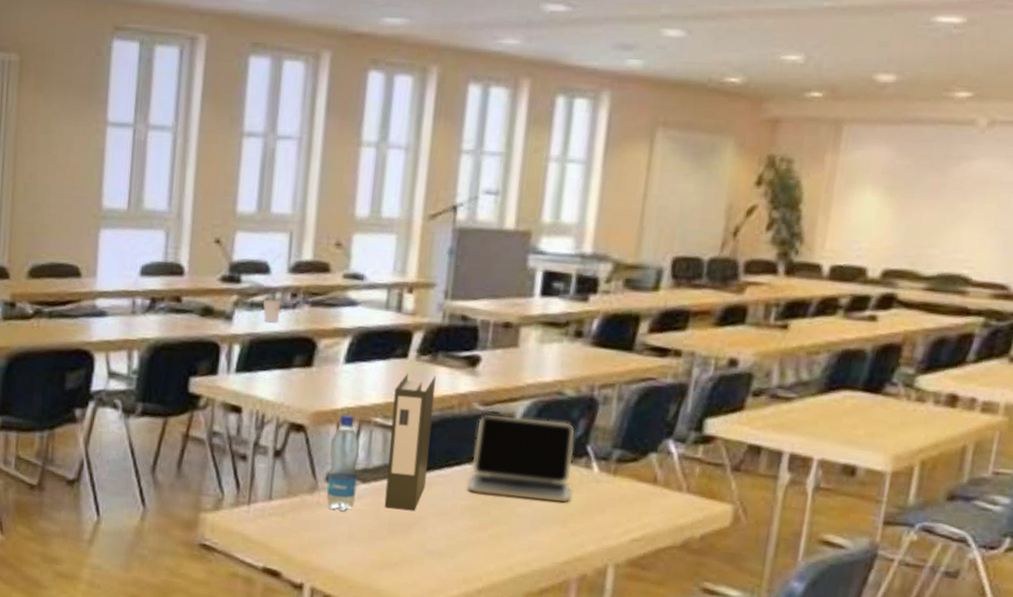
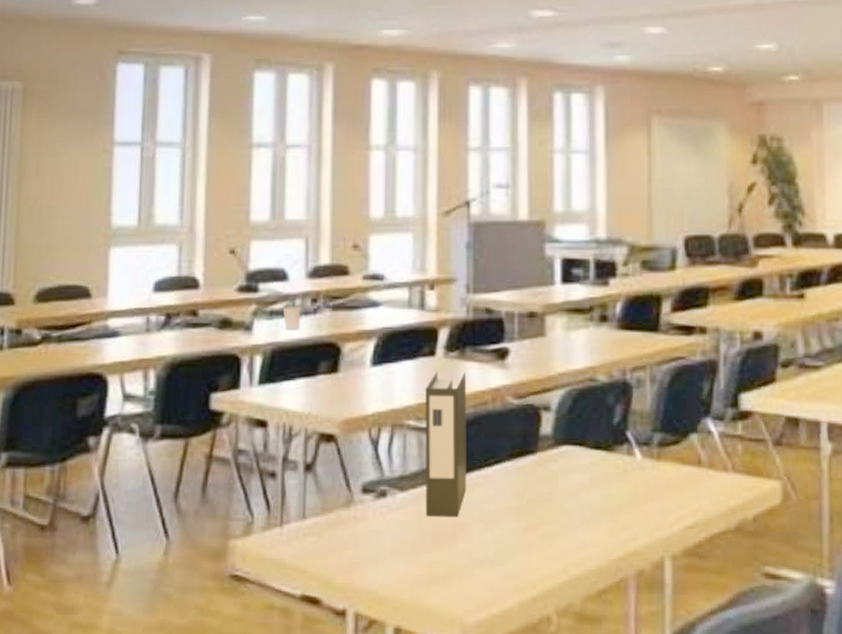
bottle: present [326,414,360,511] -> none [363,420,394,523]
laptop: present [468,415,575,503] -> none [511,407,617,494]

